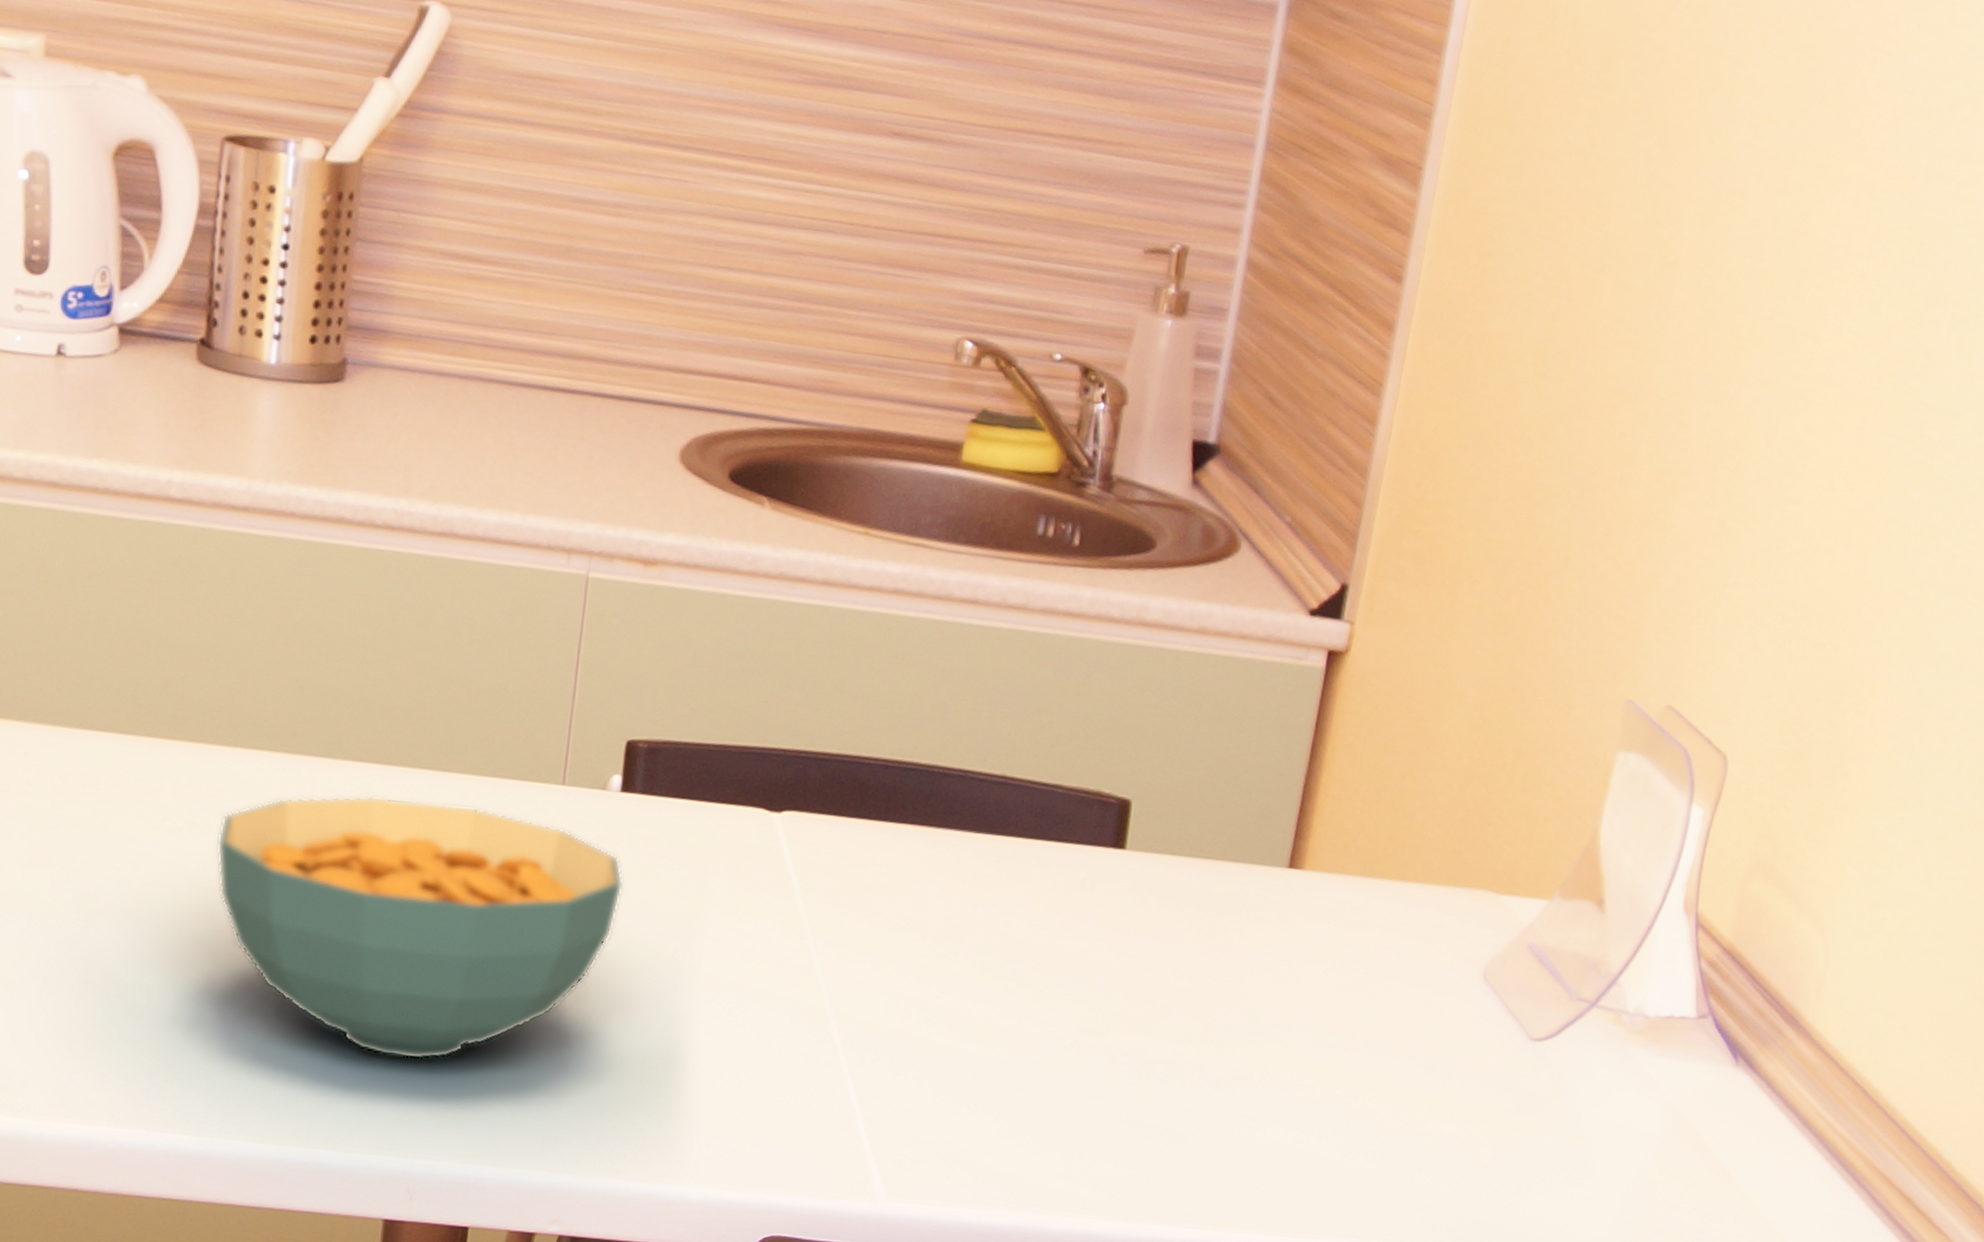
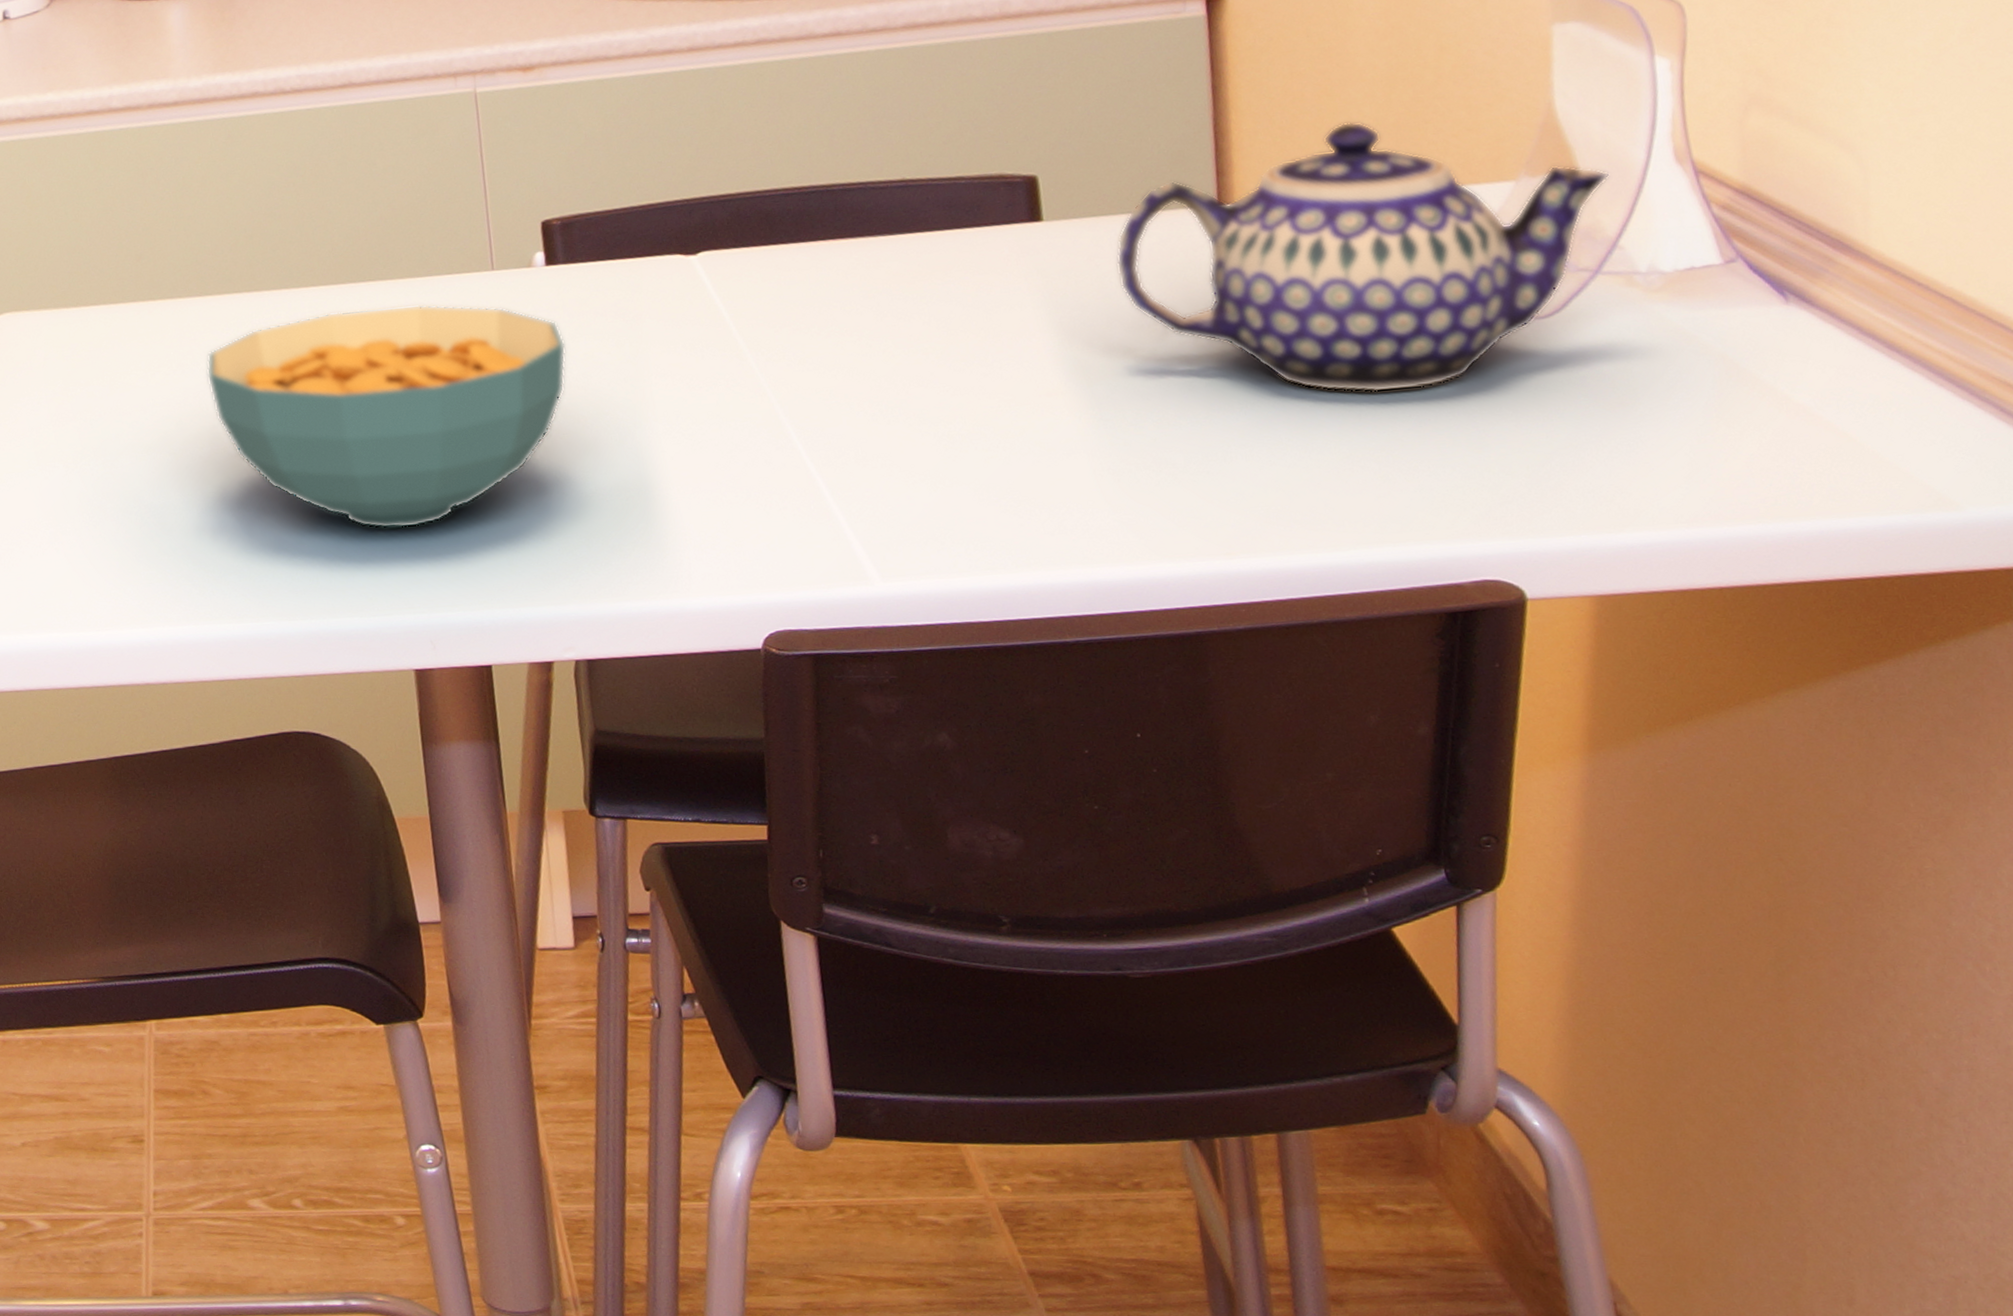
teapot: none [1181,808,1627,1090] -> present [1116,121,1609,393]

